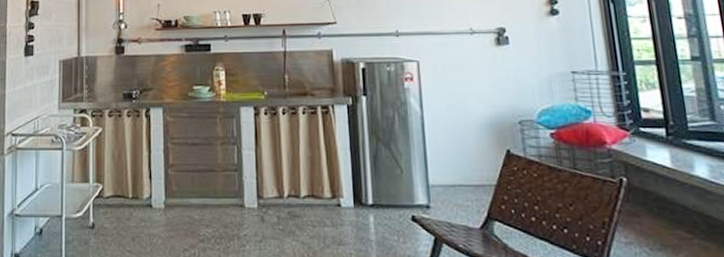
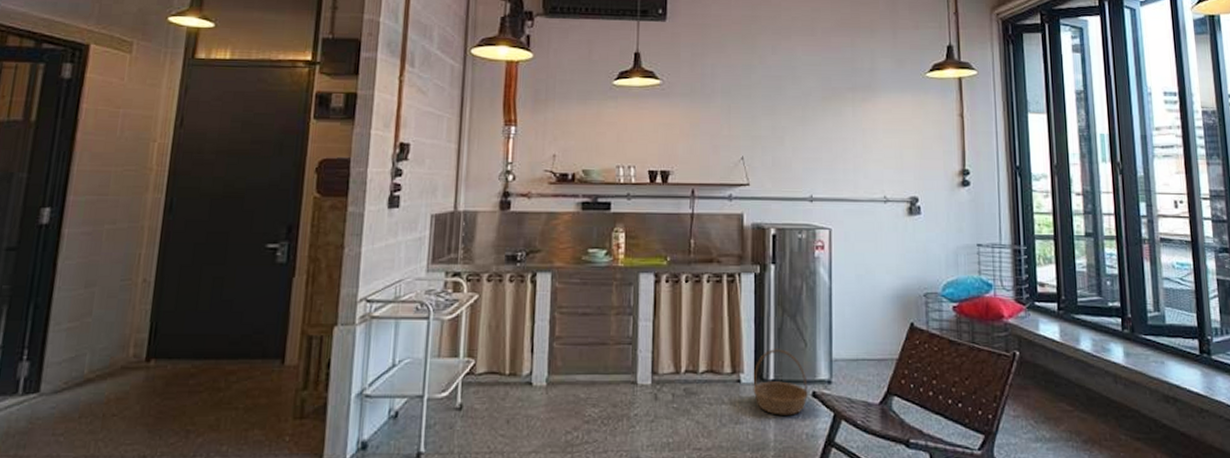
basket: none [353,175,407,238] -> present [753,349,808,416]

